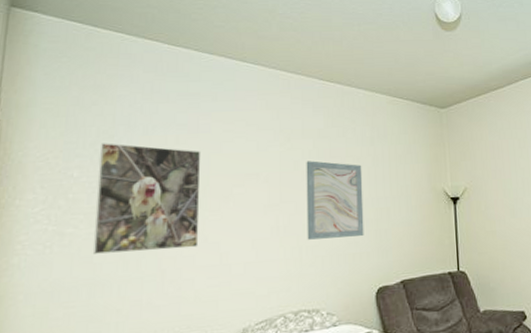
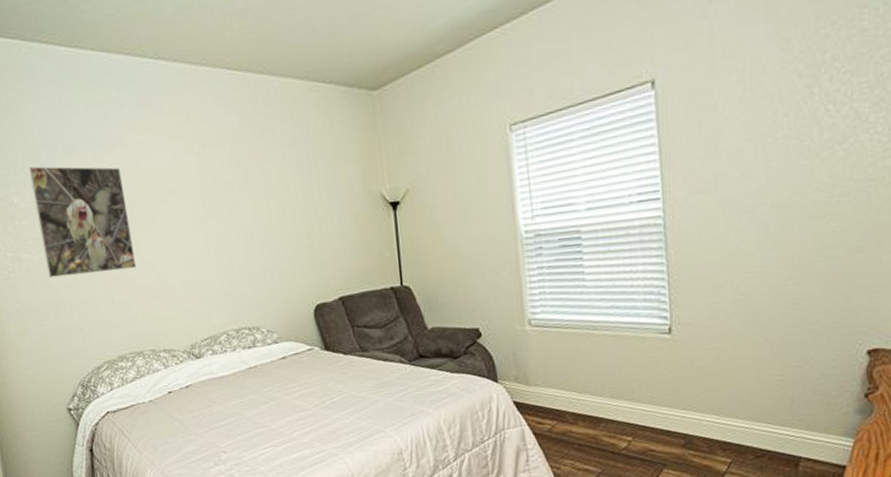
wall art: present [306,161,364,240] -> none [226,169,296,257]

